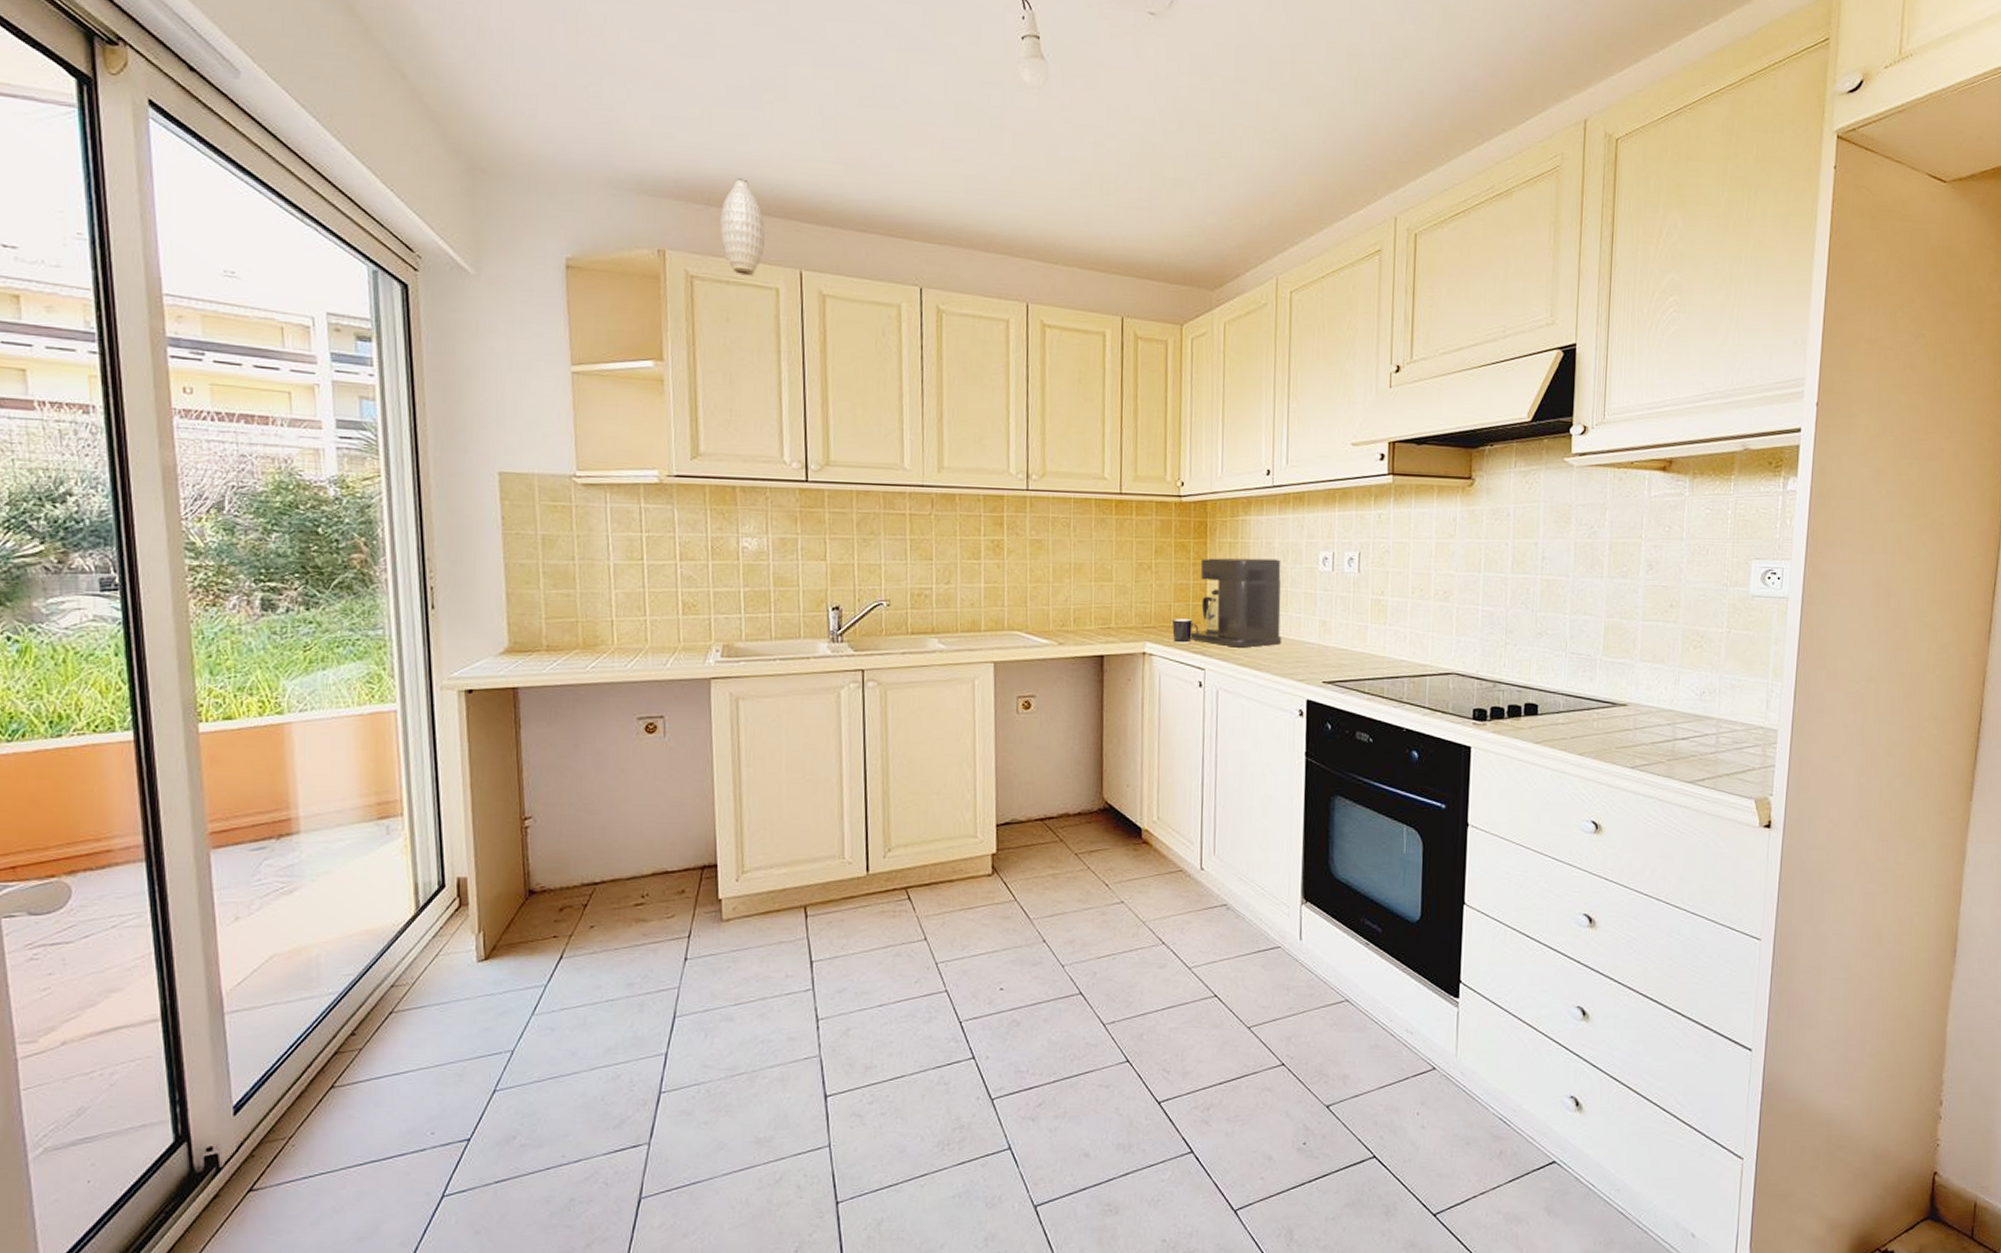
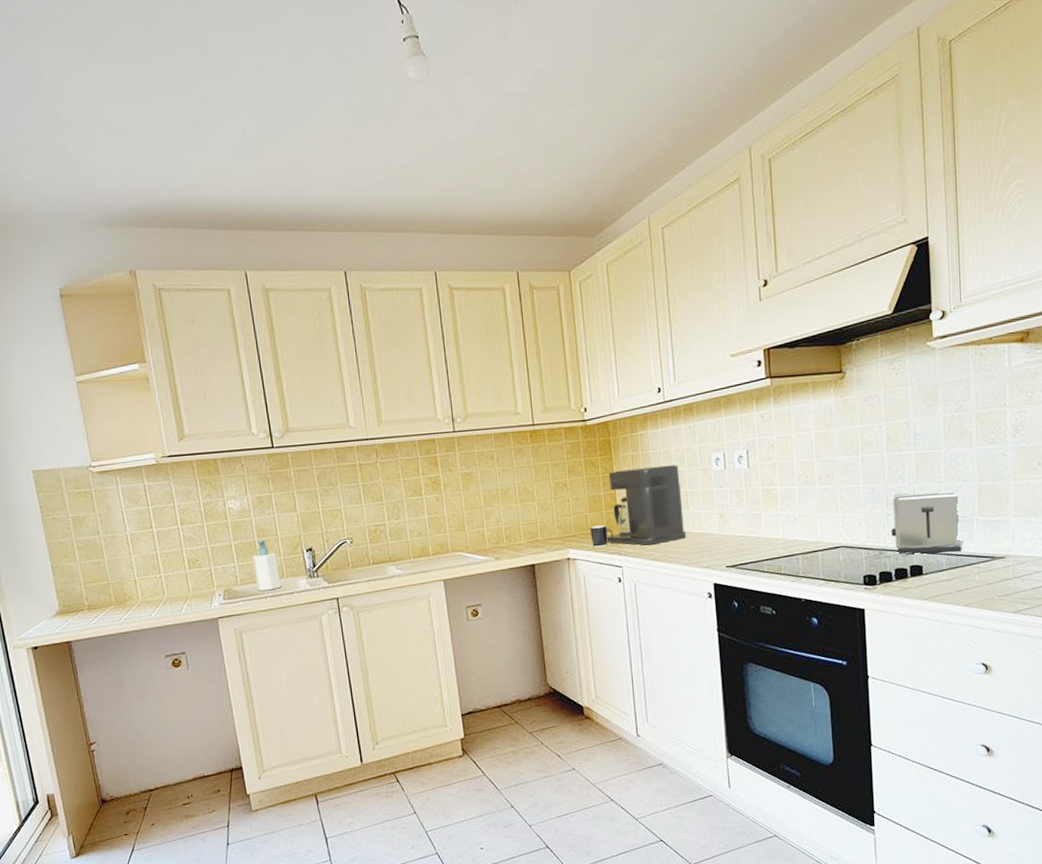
vase: present [720,180,766,275] -> none [175,201,214,282]
soap bottle: none [763,589,796,652] -> present [251,539,281,591]
toaster: none [1507,620,1585,694] -> present [890,493,964,554]

